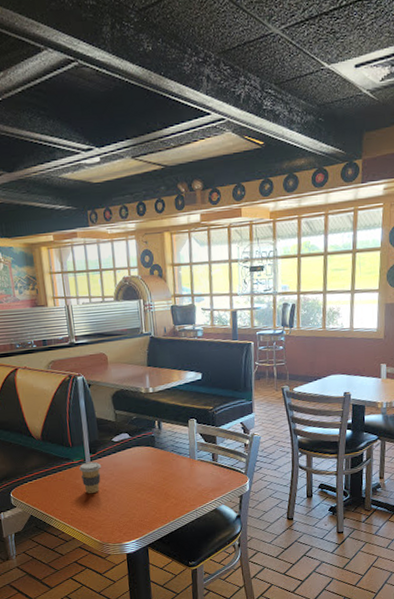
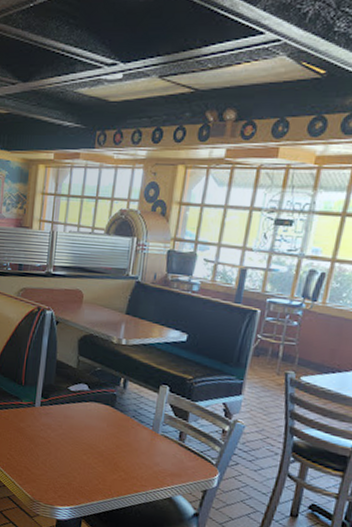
coffee cup: present [79,461,101,494] -> none [26,405,50,443]

